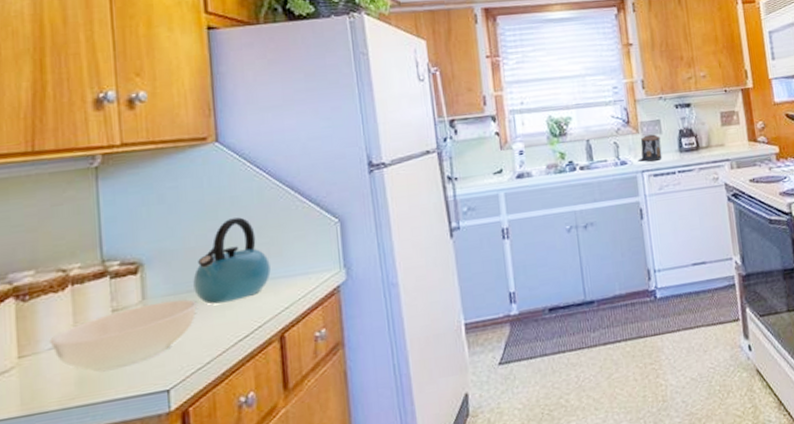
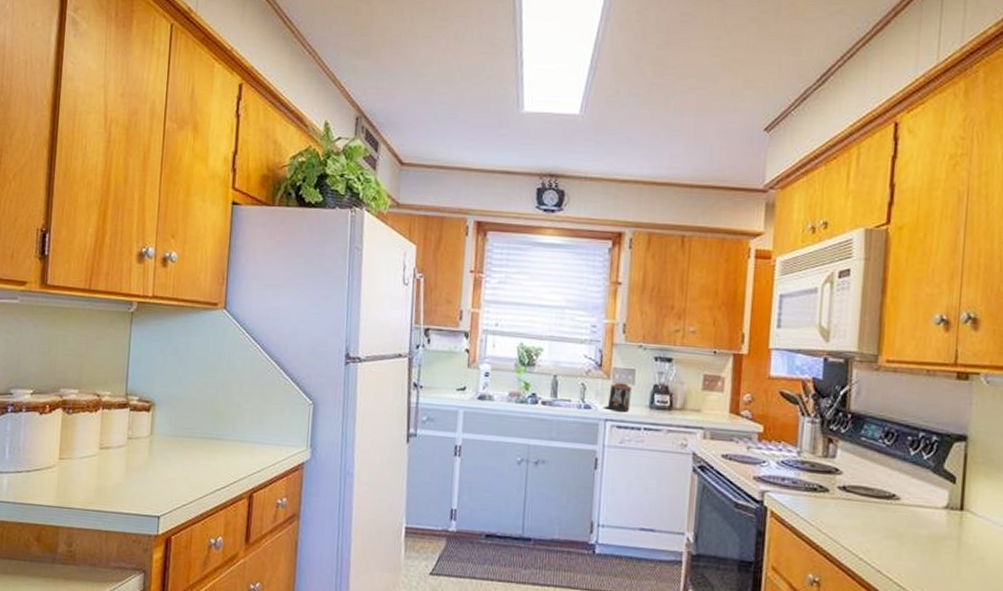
bowl: present [49,299,198,373] -> none [81,439,191,489]
kettle: present [193,217,271,305] -> none [189,380,251,455]

